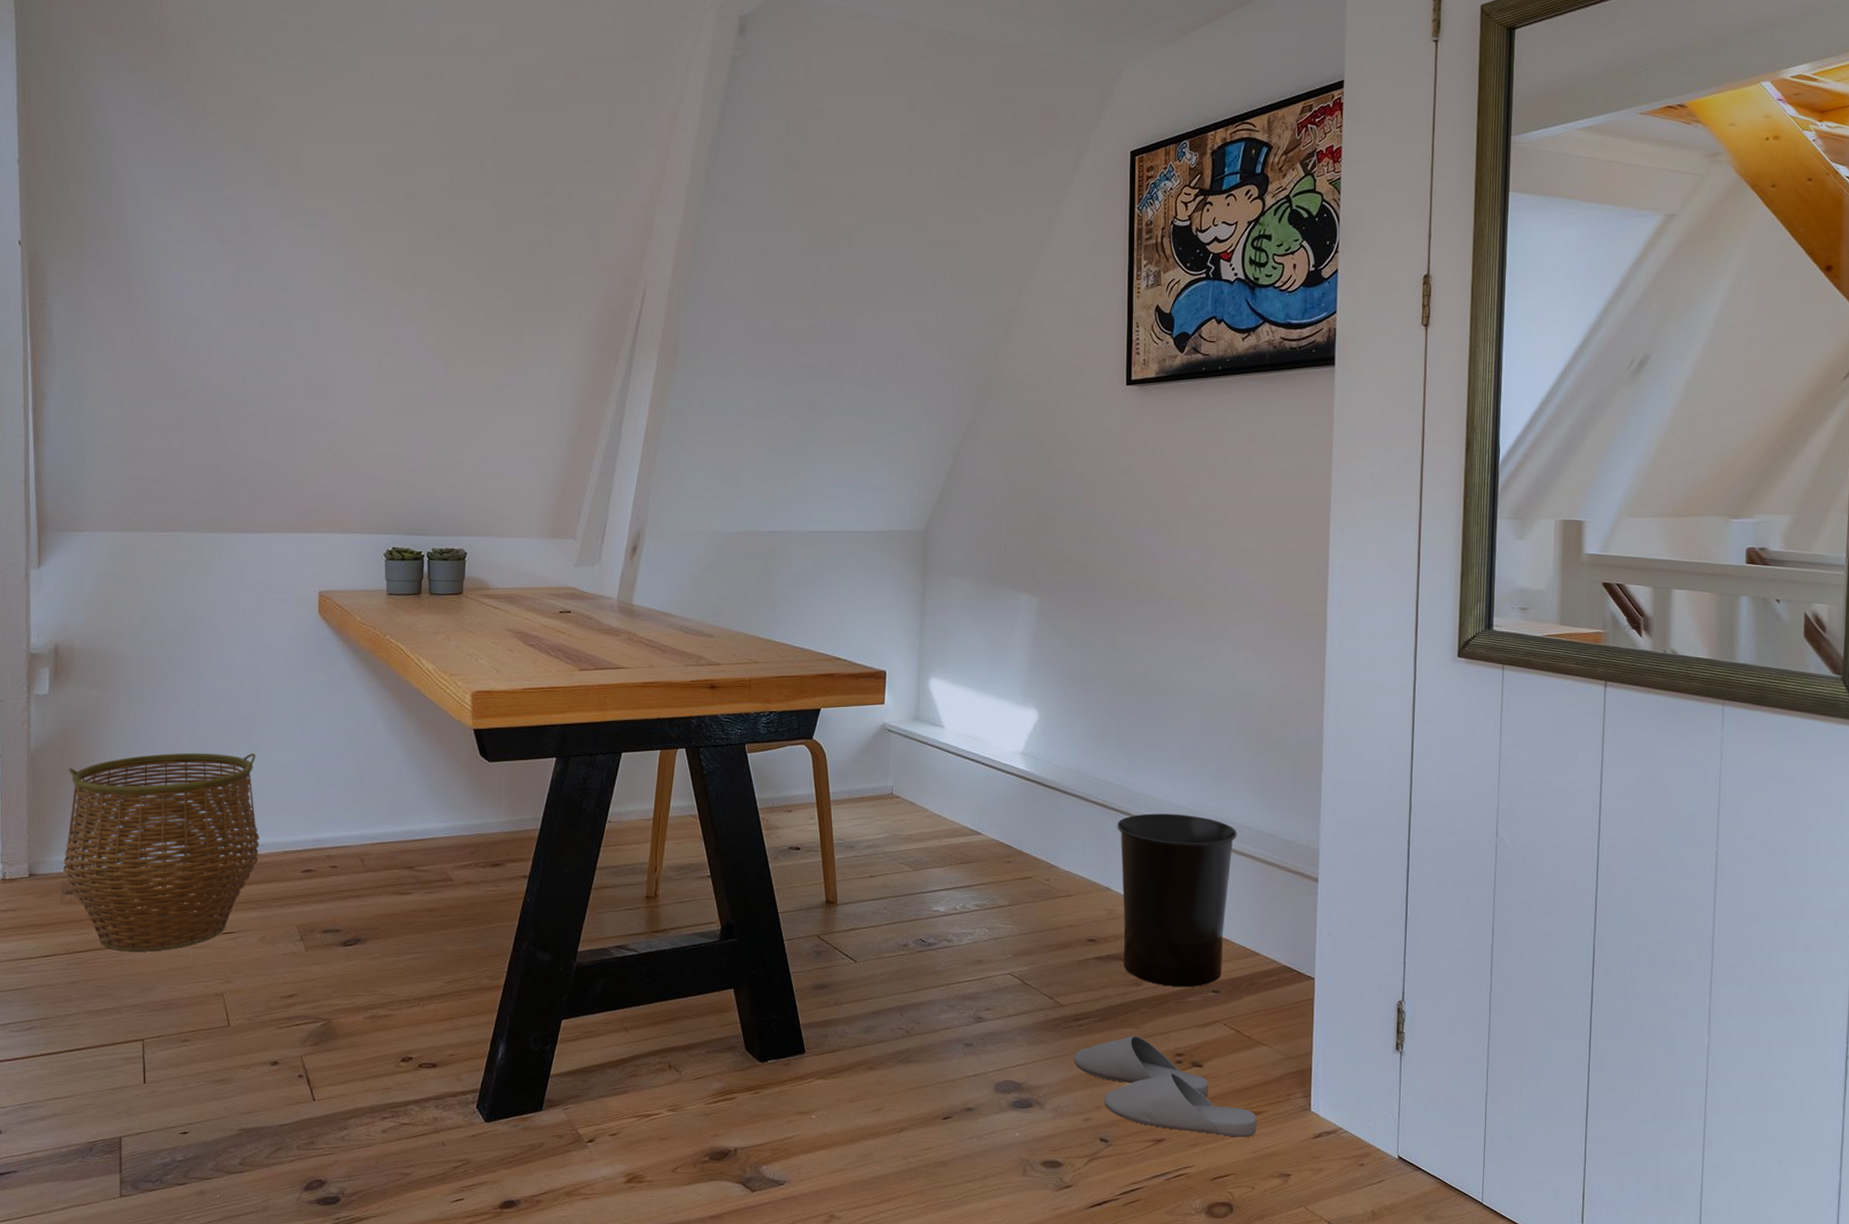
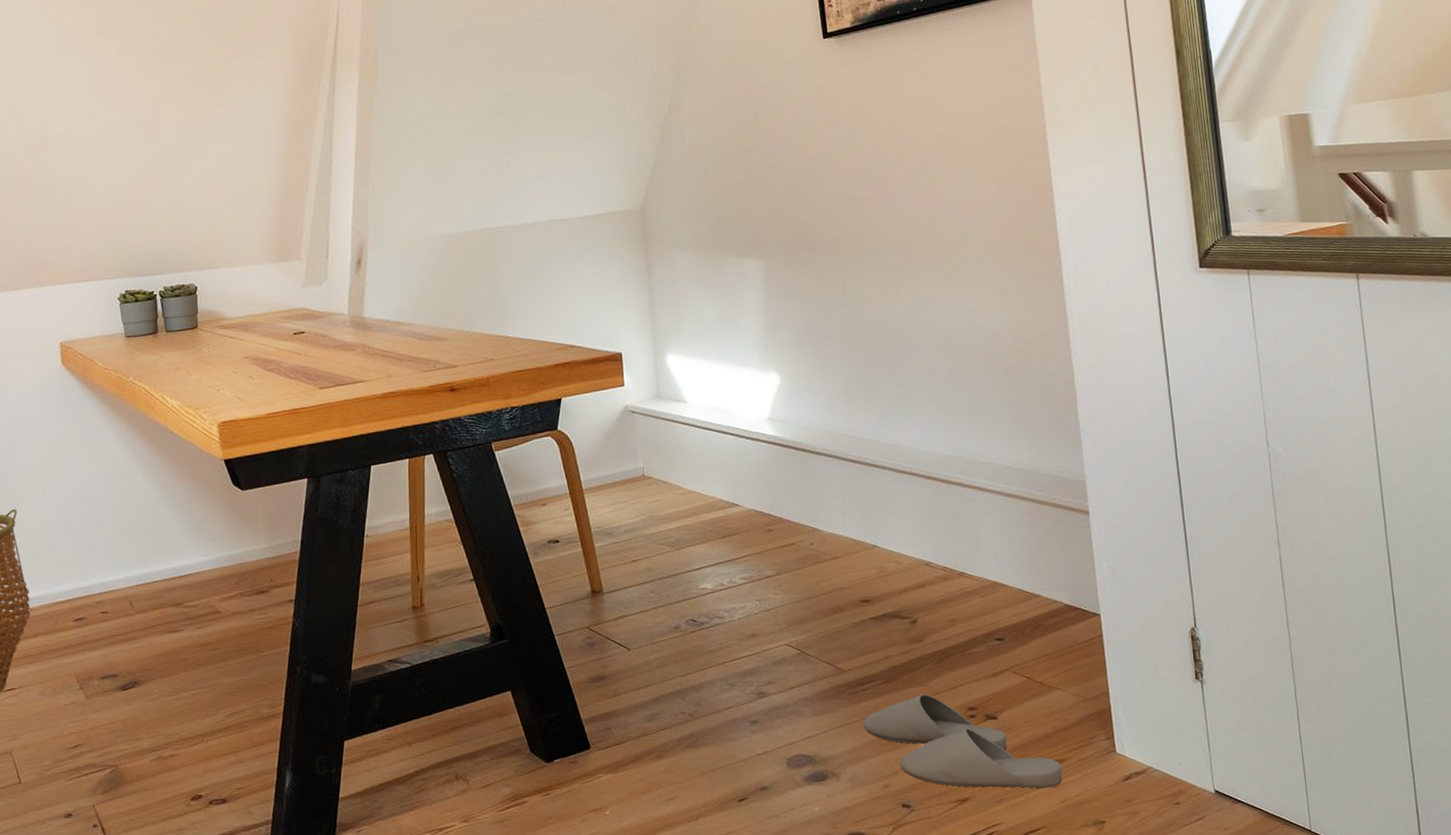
waste bin: present [1117,813,1237,987] -> none [874,461,1003,640]

